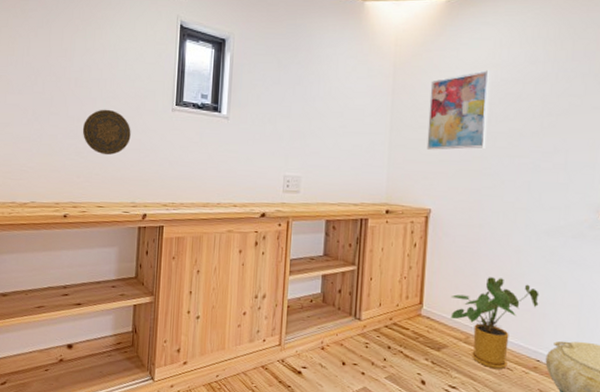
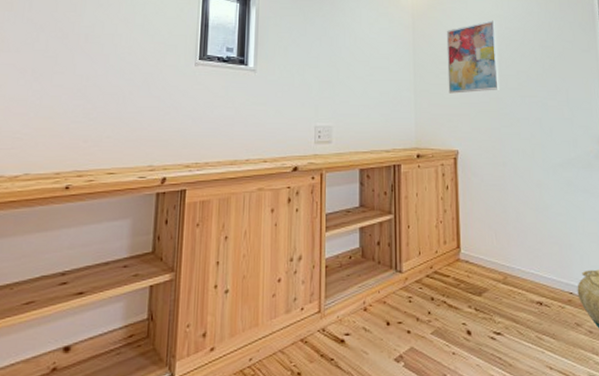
decorative plate: present [82,109,131,155] -> none [92,66,149,116]
house plant: present [450,277,539,370] -> none [485,213,564,308]

